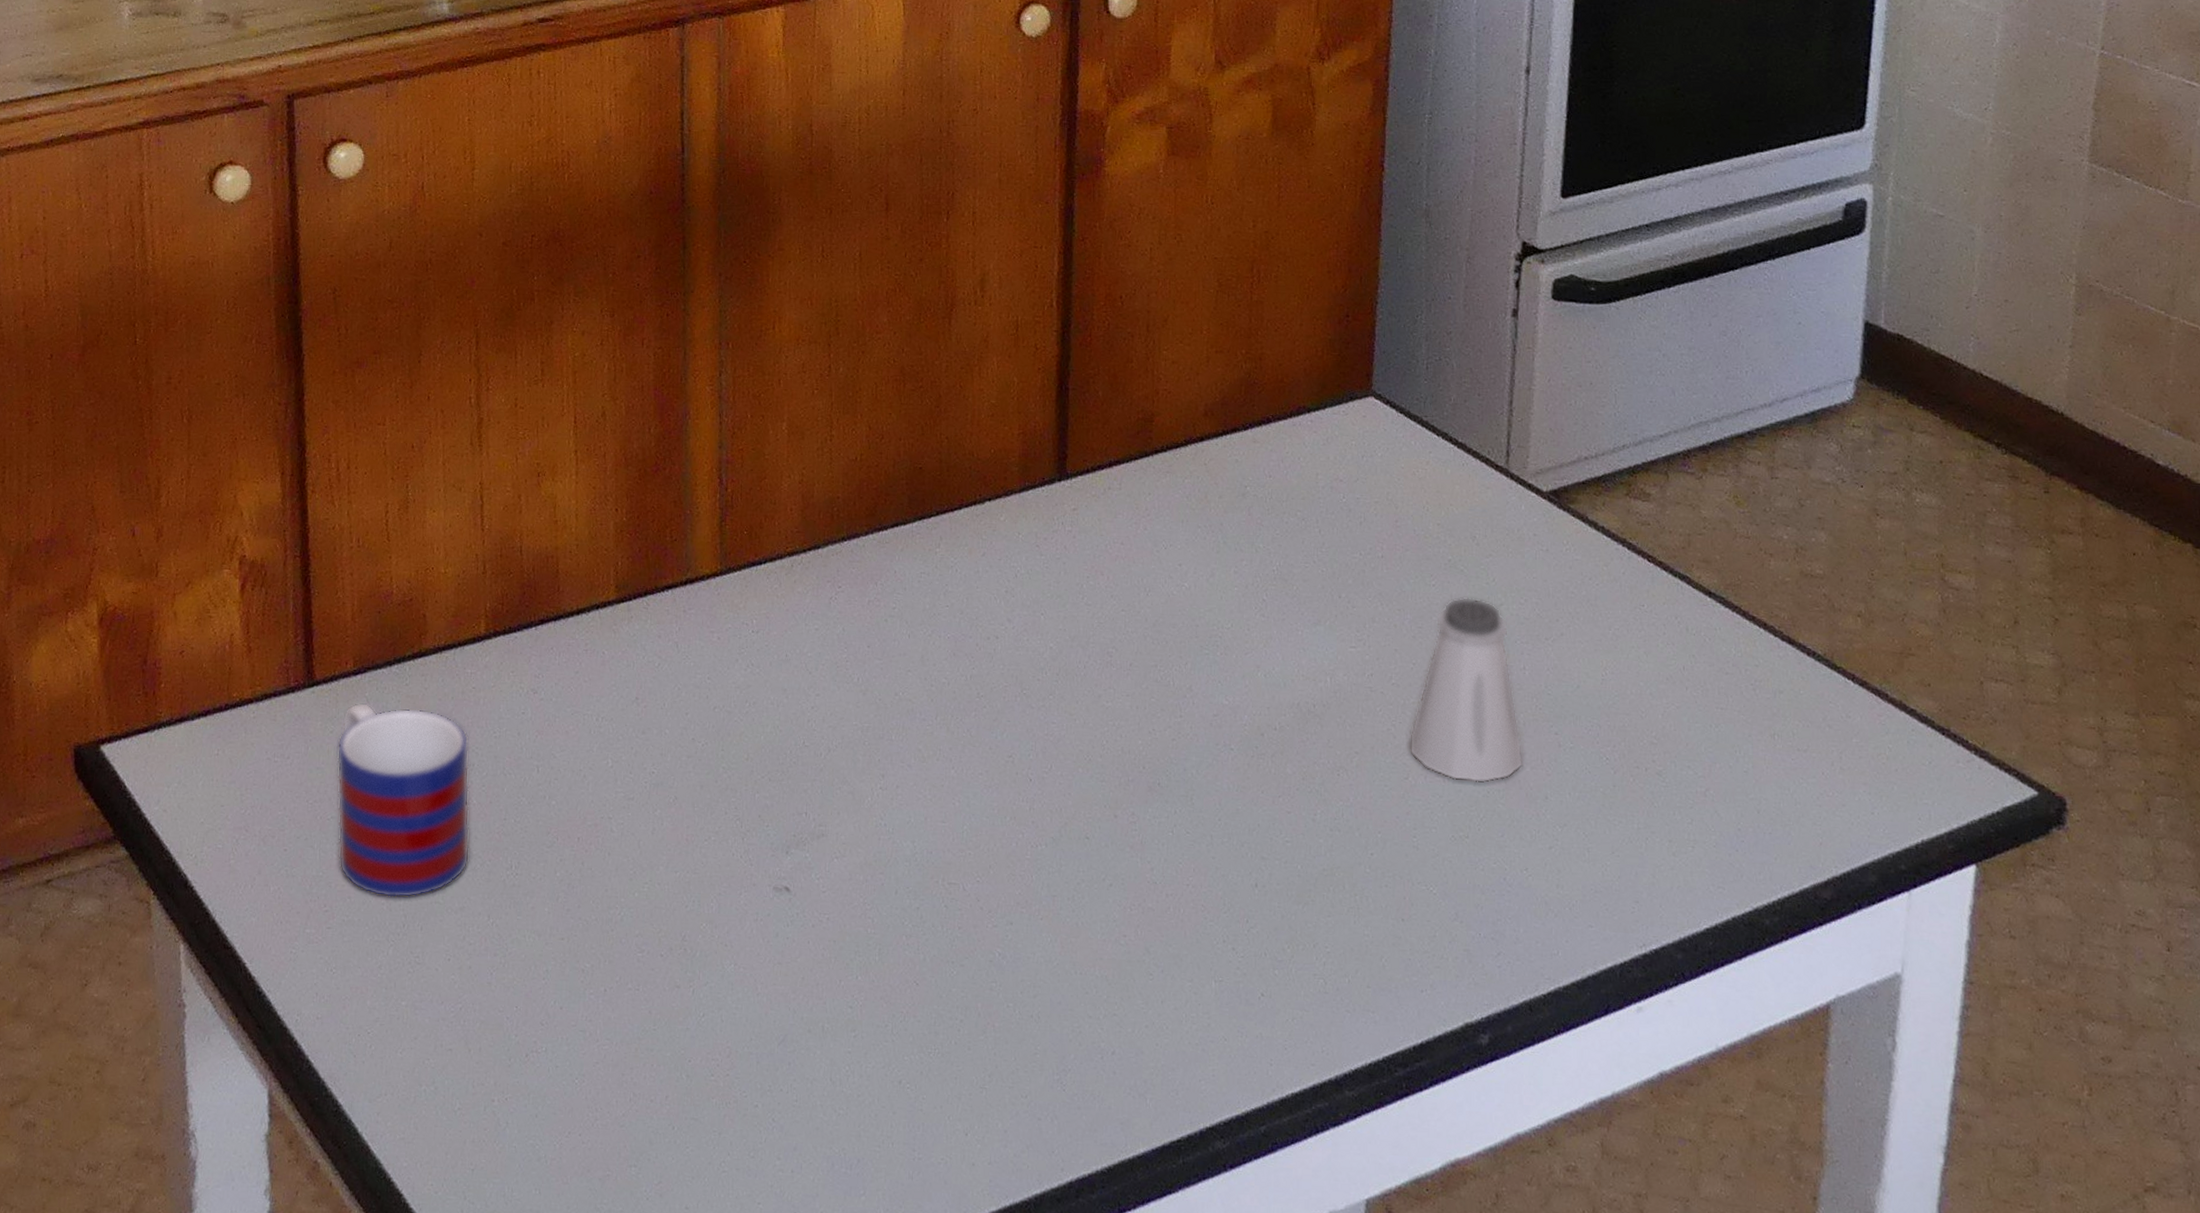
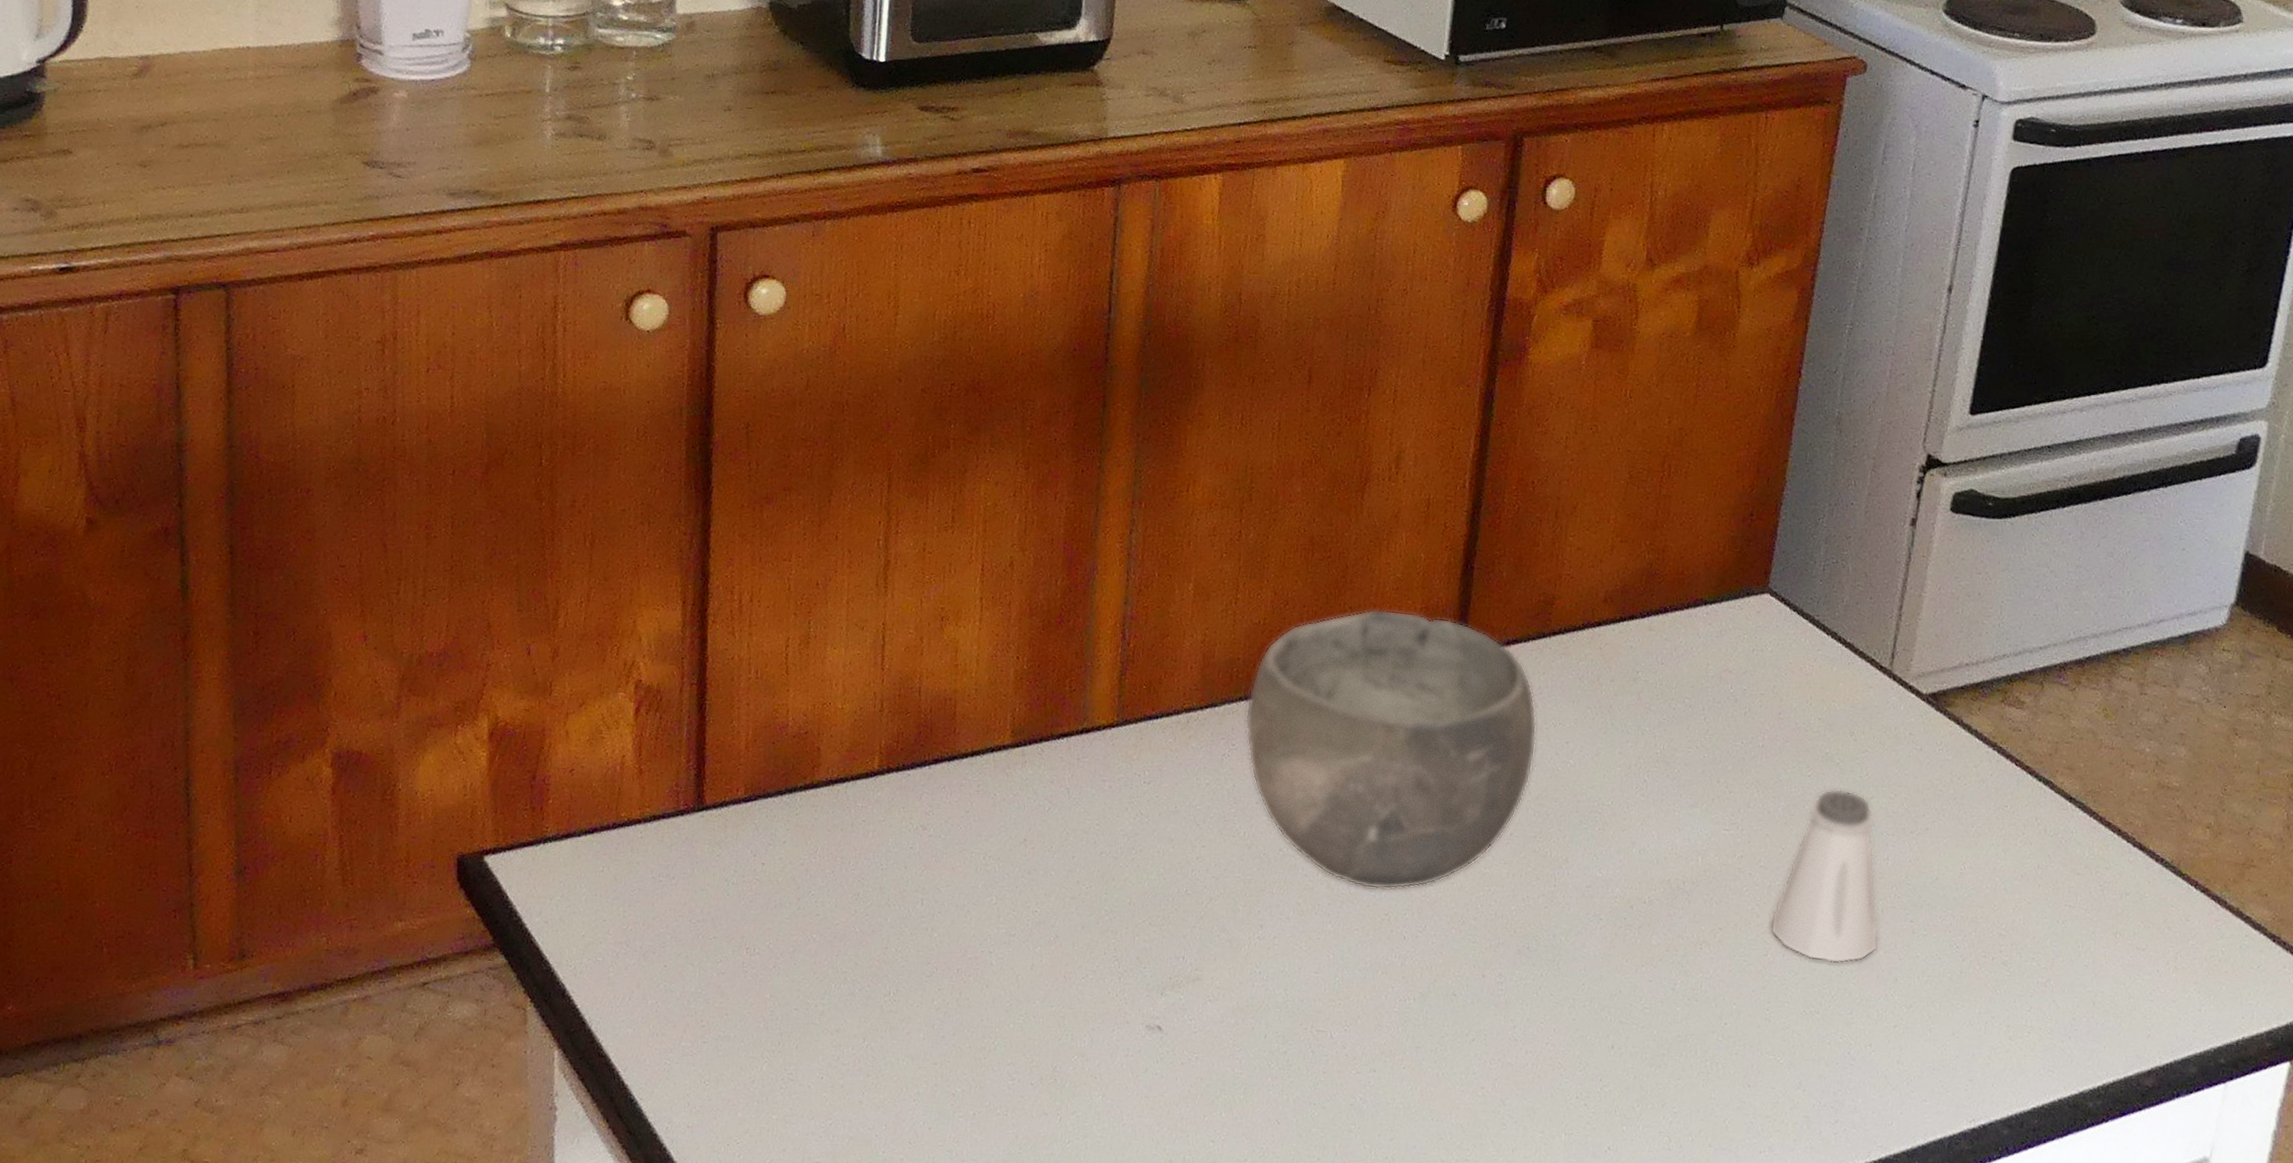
mug: present [336,702,470,899] -> none [718,828,856,1018]
bowl: none [849,437,1148,731] -> present [1245,609,1537,890]

